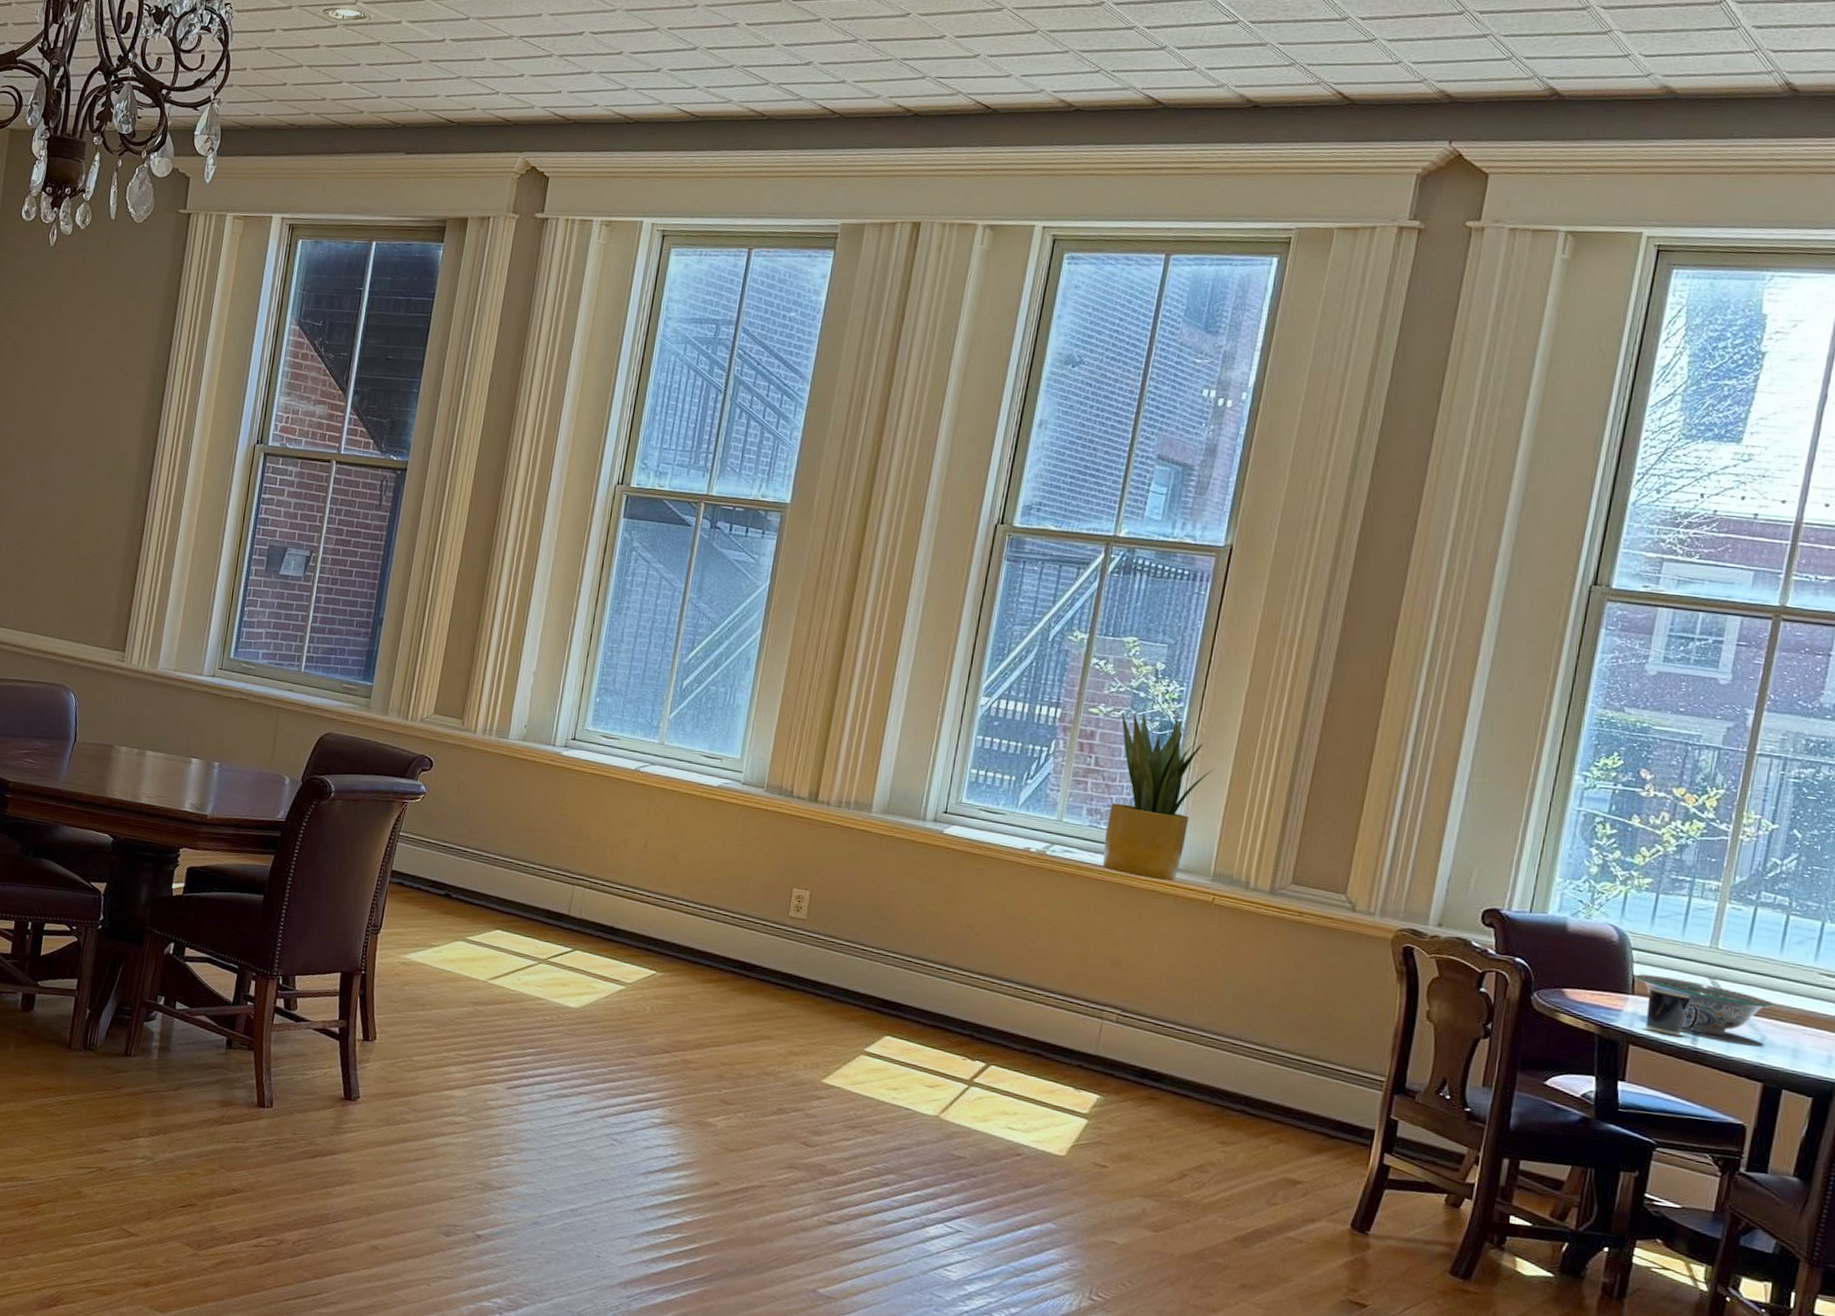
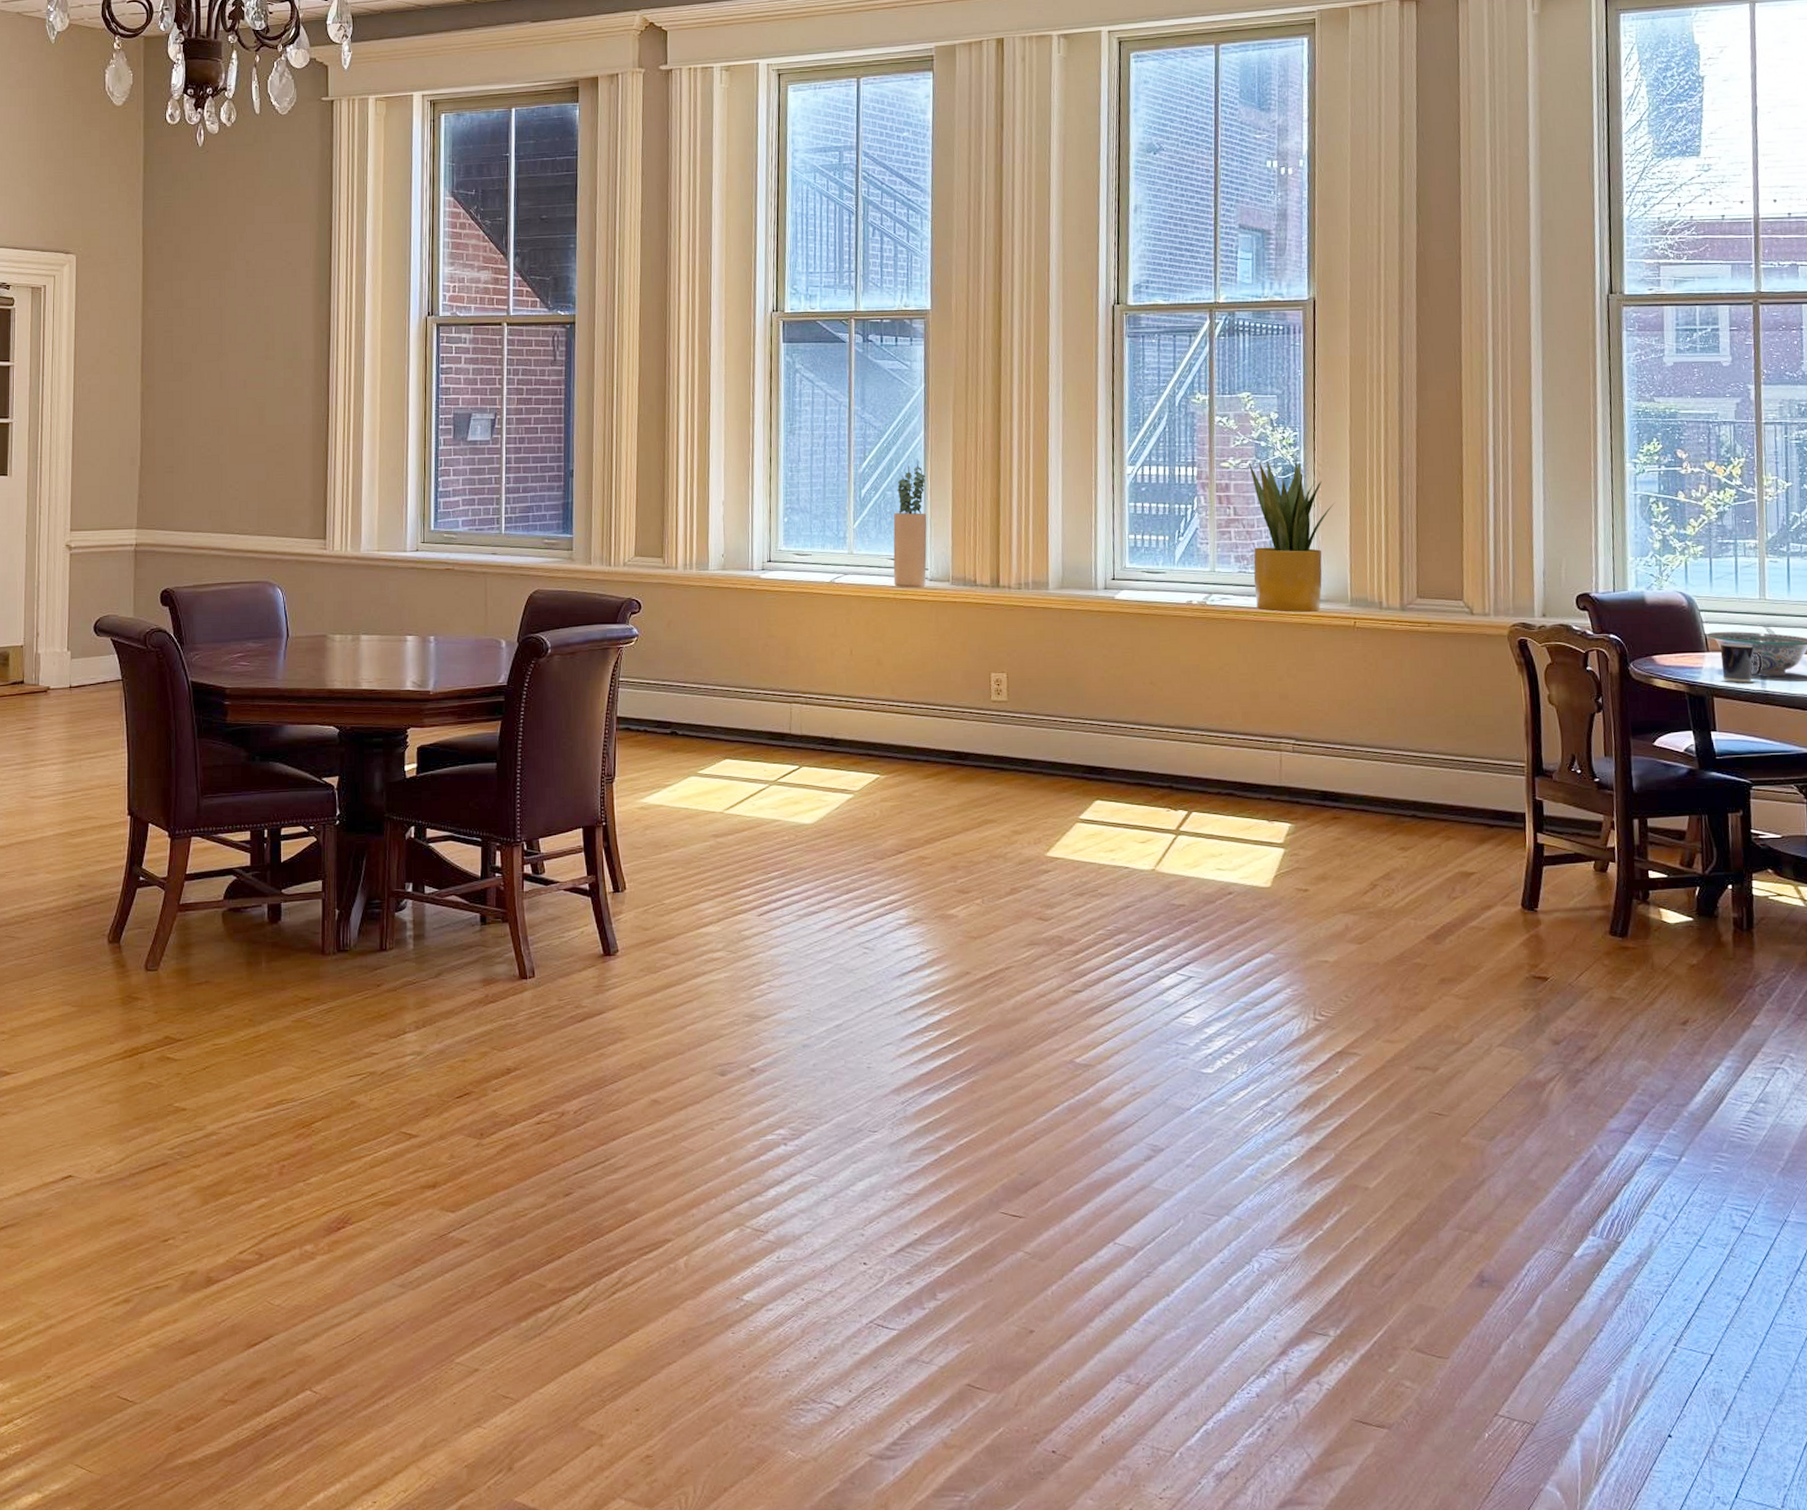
vase: none [703,659,756,790] -> present [893,461,927,588]

